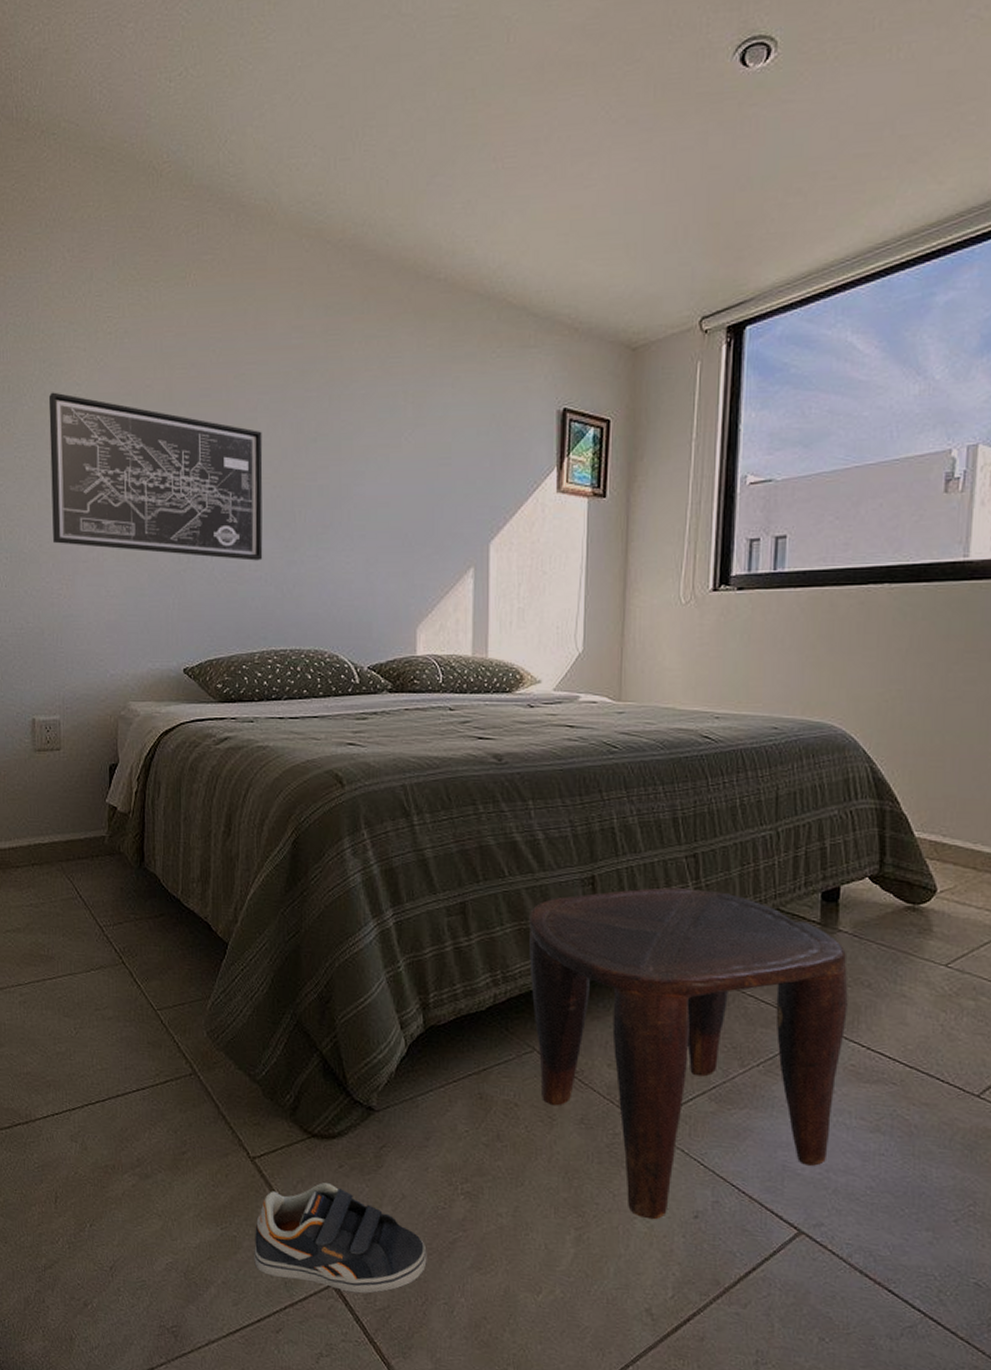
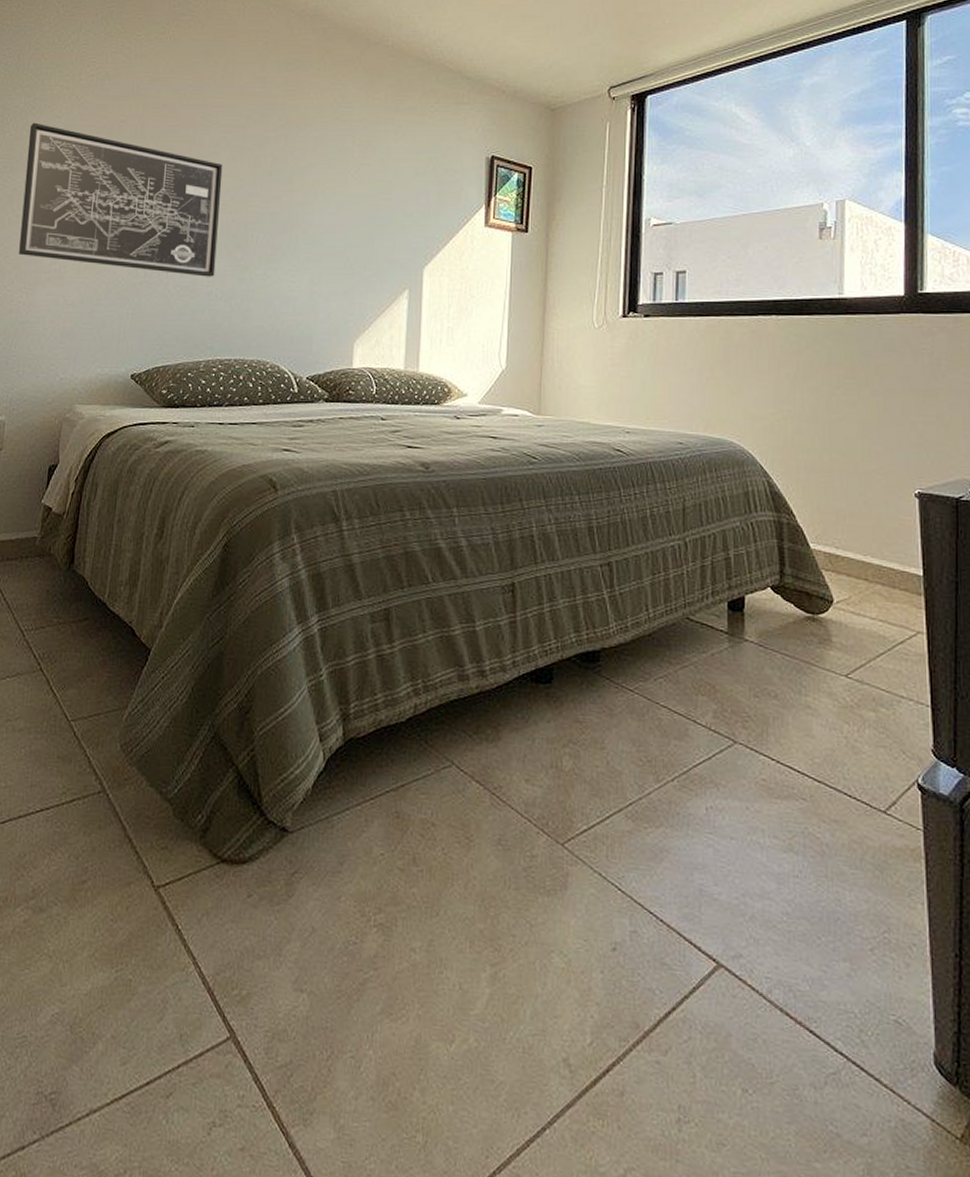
sneaker: present [254,1182,427,1293] -> none [149,915,335,1046]
stool: present [528,887,848,1220] -> none [450,595,756,954]

